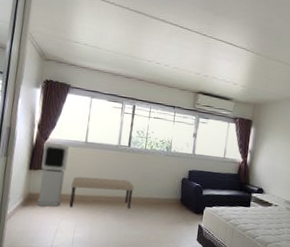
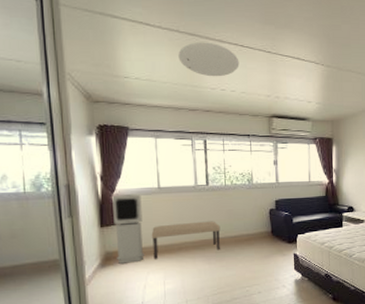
ceiling light: none [124,19,177,52] -> present [178,42,239,77]

